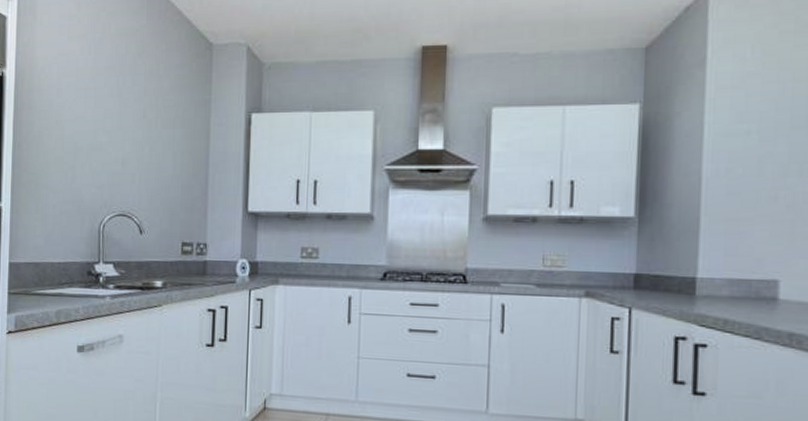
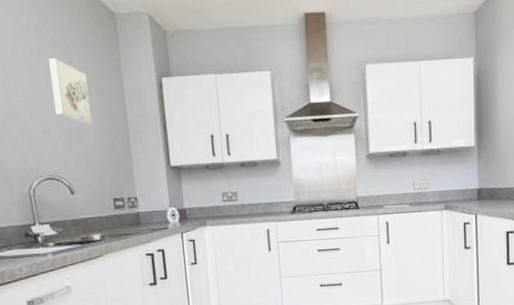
wall art: none [138,89,175,160] -> present [49,58,93,125]

